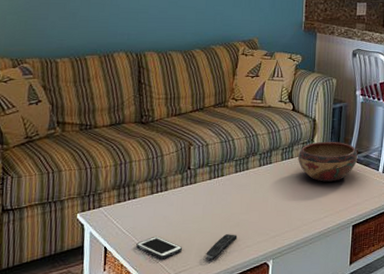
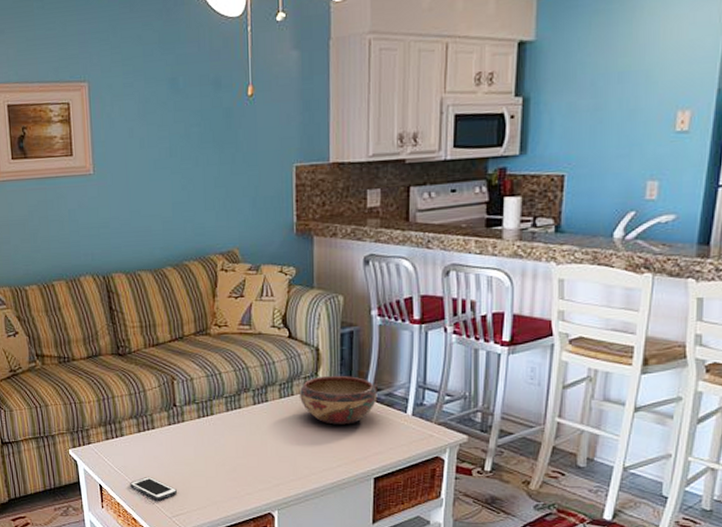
remote control: present [206,234,238,260] -> none [202,479,236,505]

